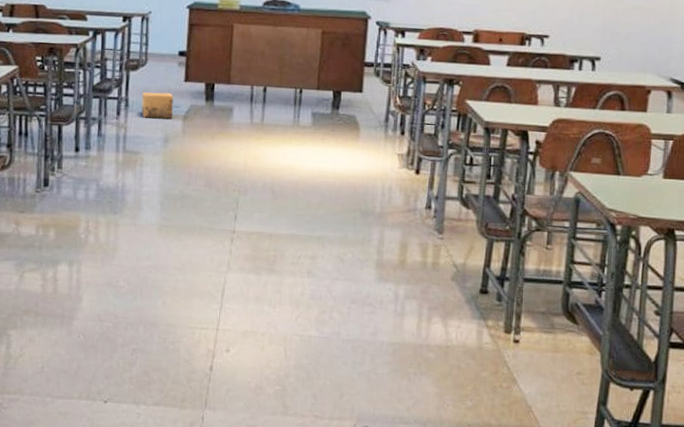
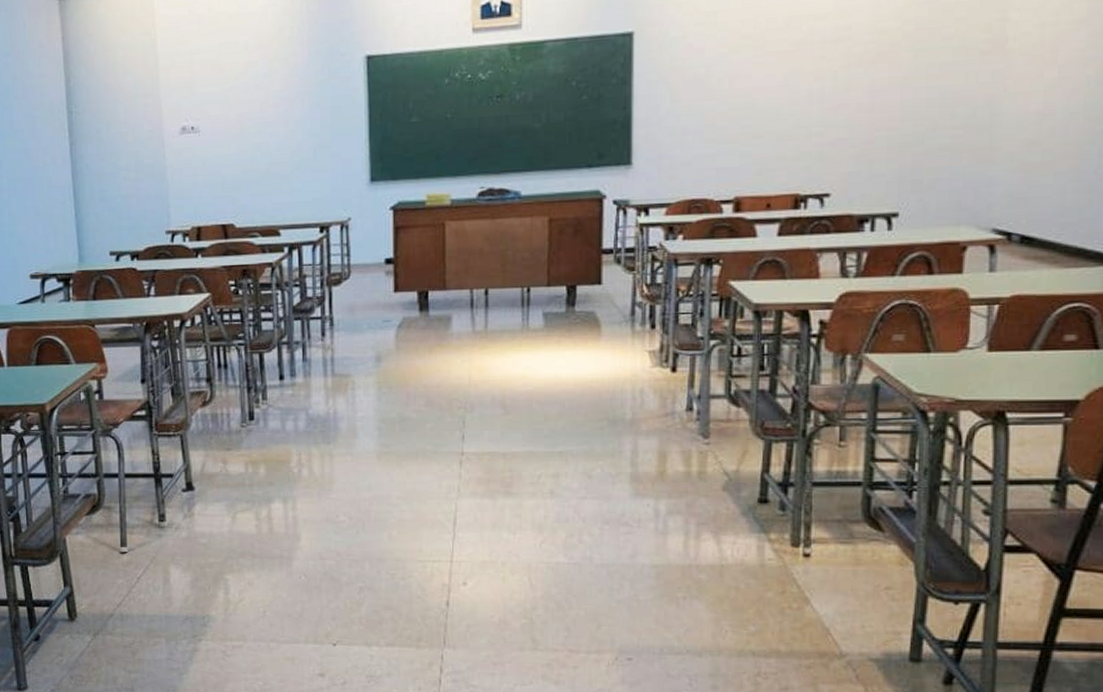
cardboard box: present [141,92,174,119] -> none [347,306,383,337]

